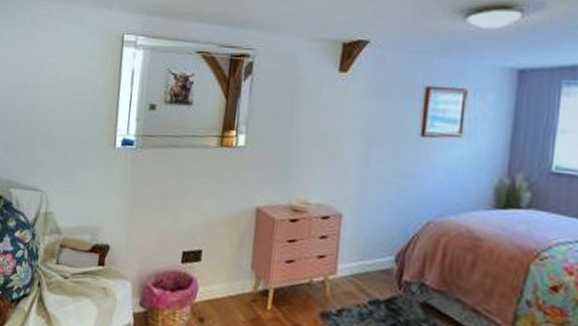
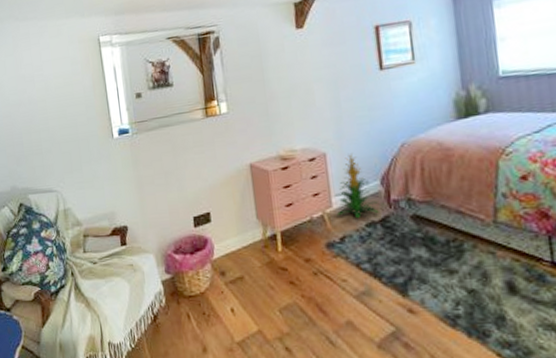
indoor plant: none [339,219,387,294] -> present [334,152,379,219]

